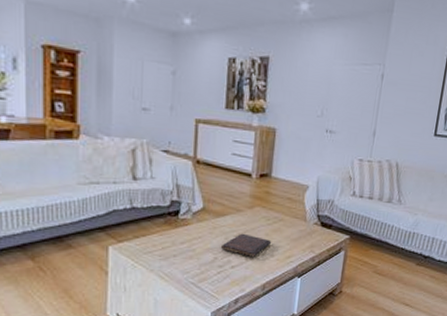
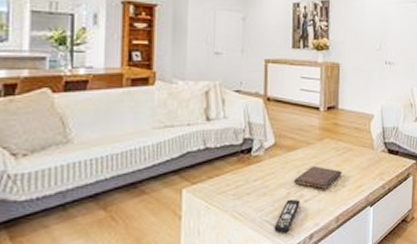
remote control: none [199,264,227,296] -> present [274,199,301,233]

